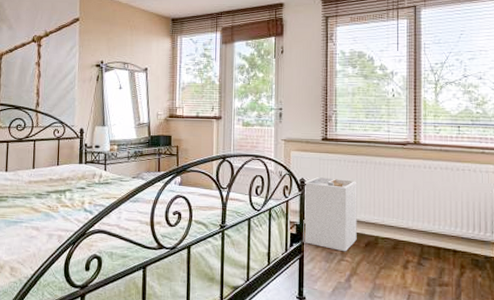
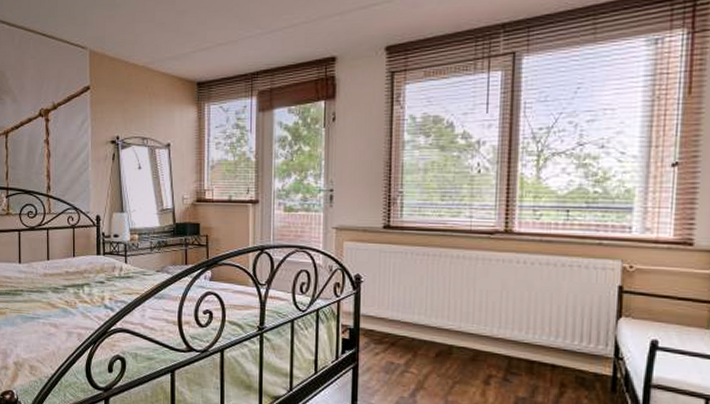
laundry hamper: present [303,177,357,252] -> none [357,273,428,363]

